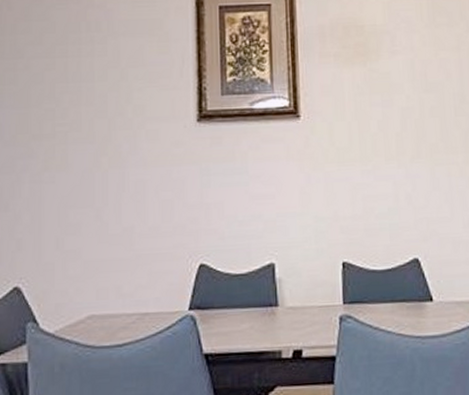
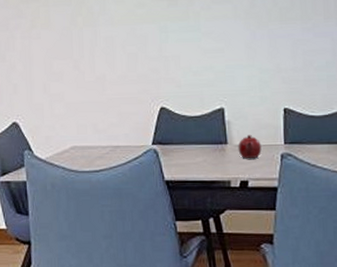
teapot: none [290,294,318,323] -> present [238,134,262,159]

